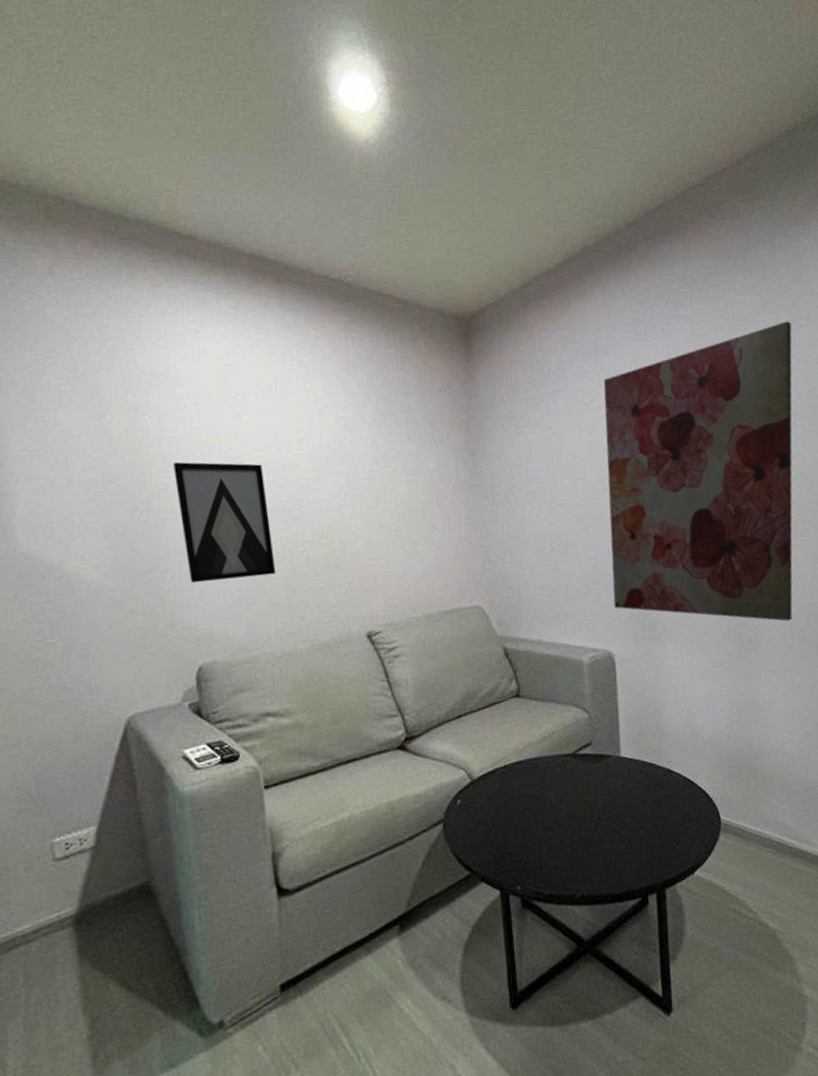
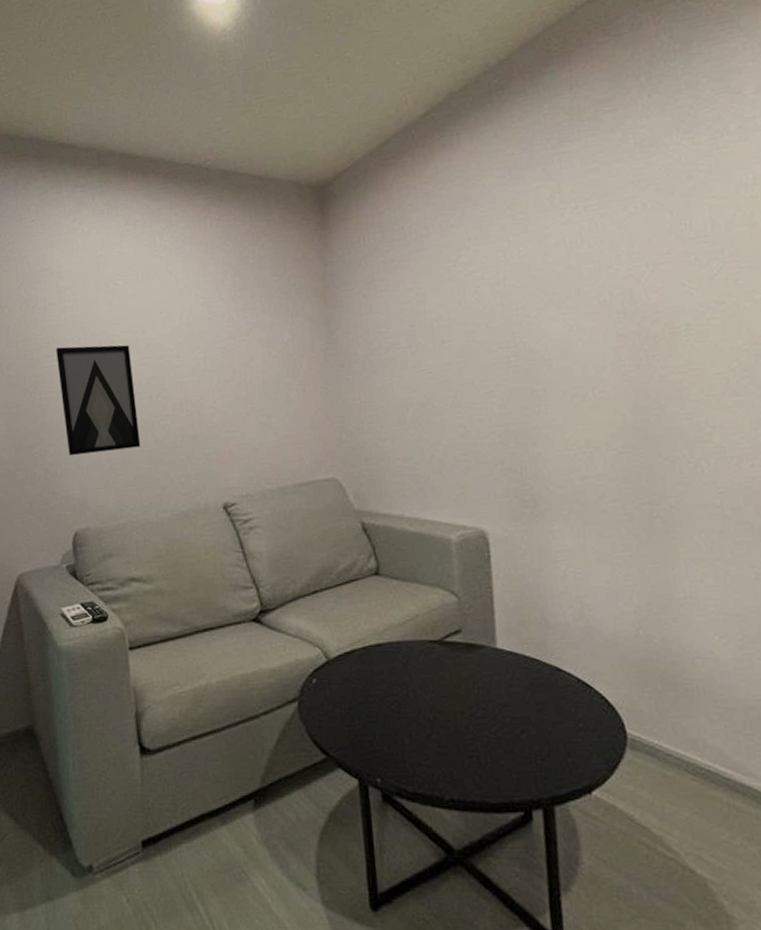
wall art: present [603,321,793,621] -> none [472,139,724,500]

